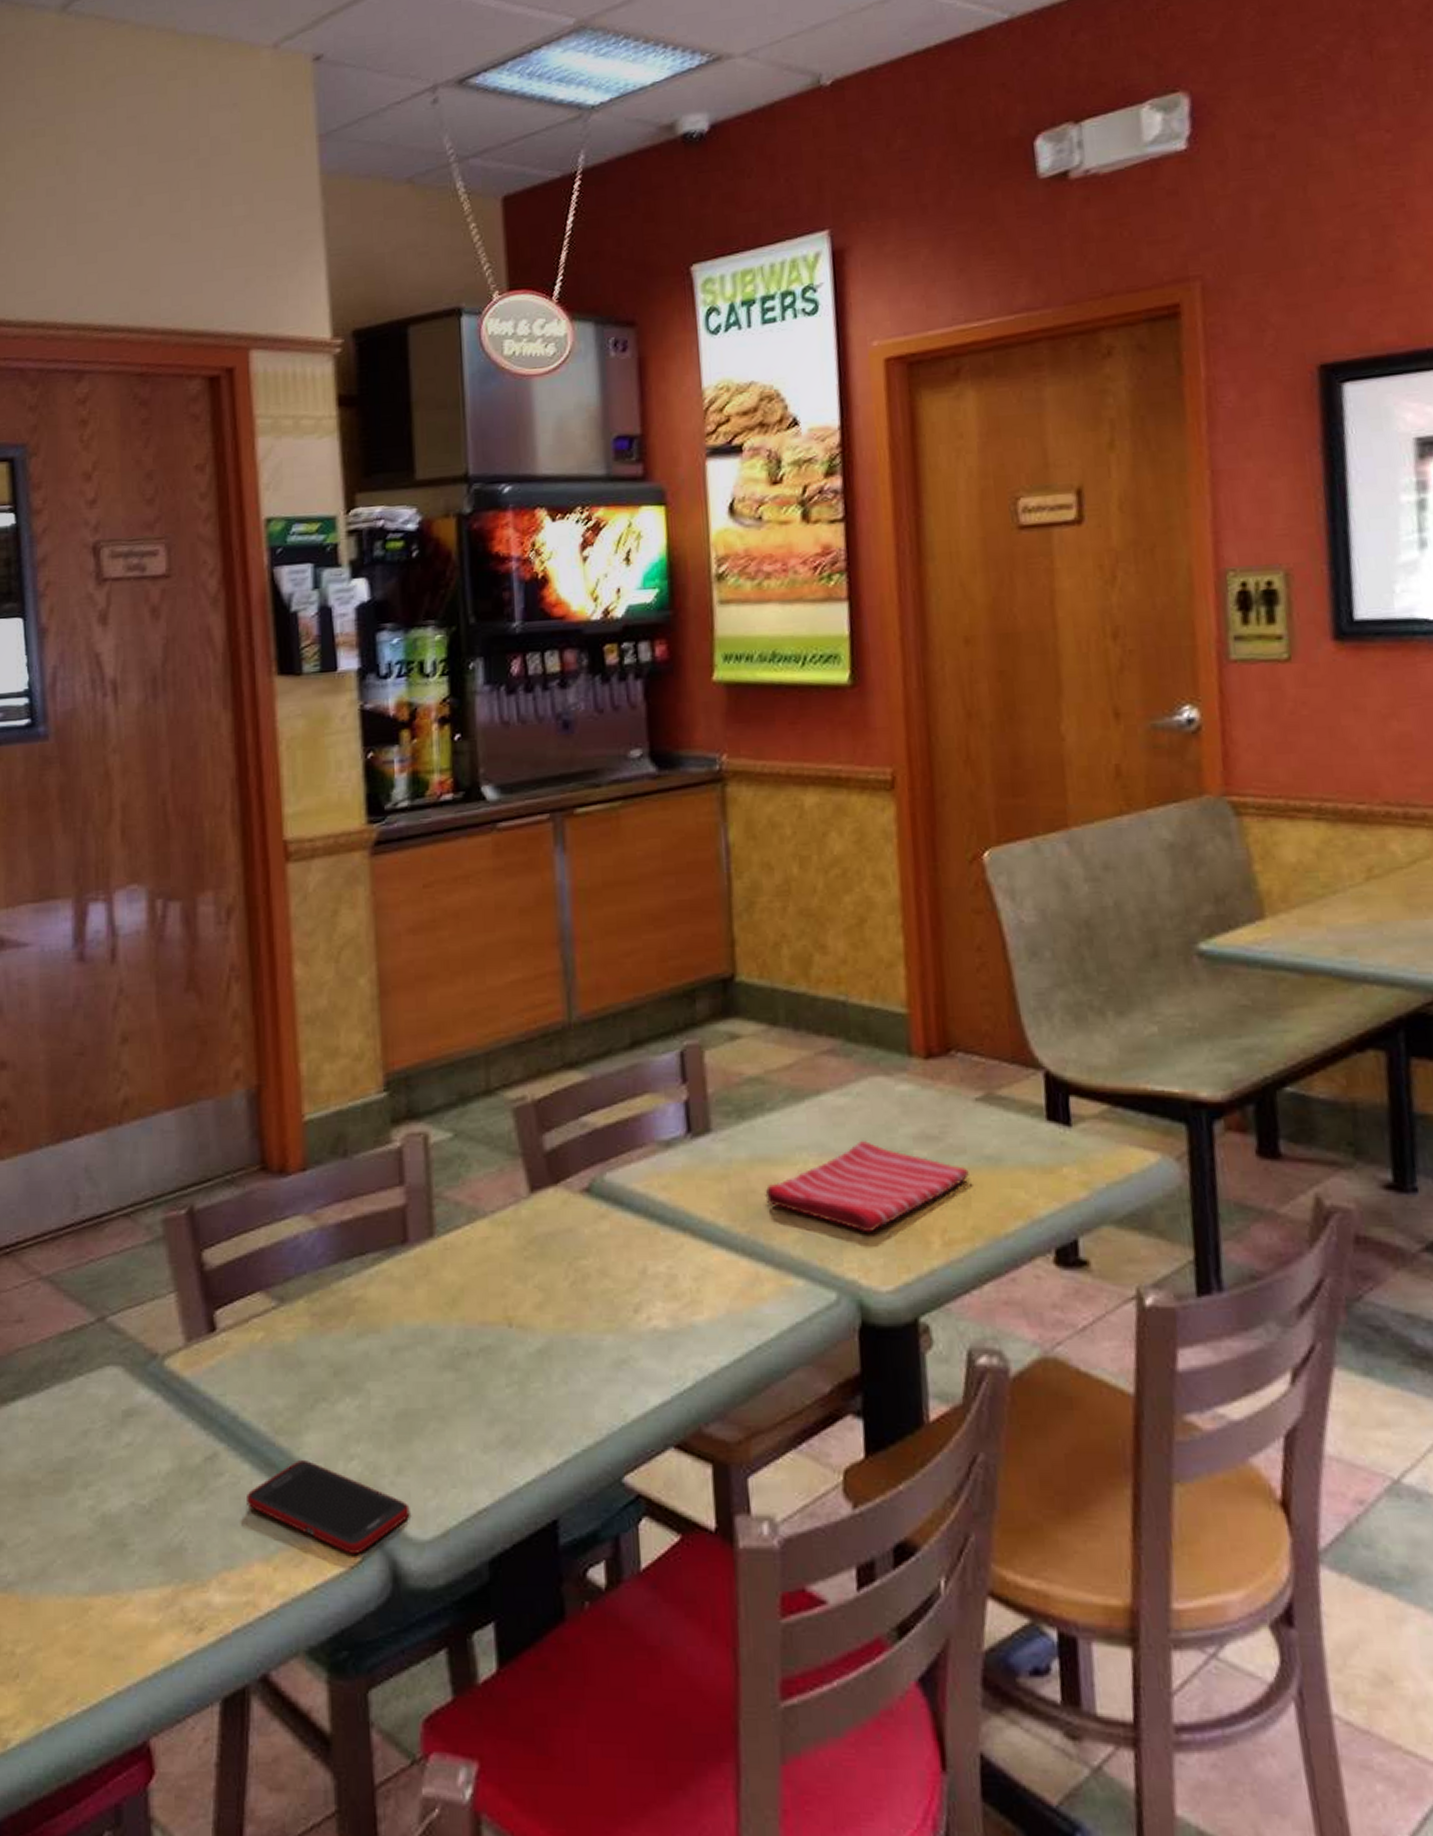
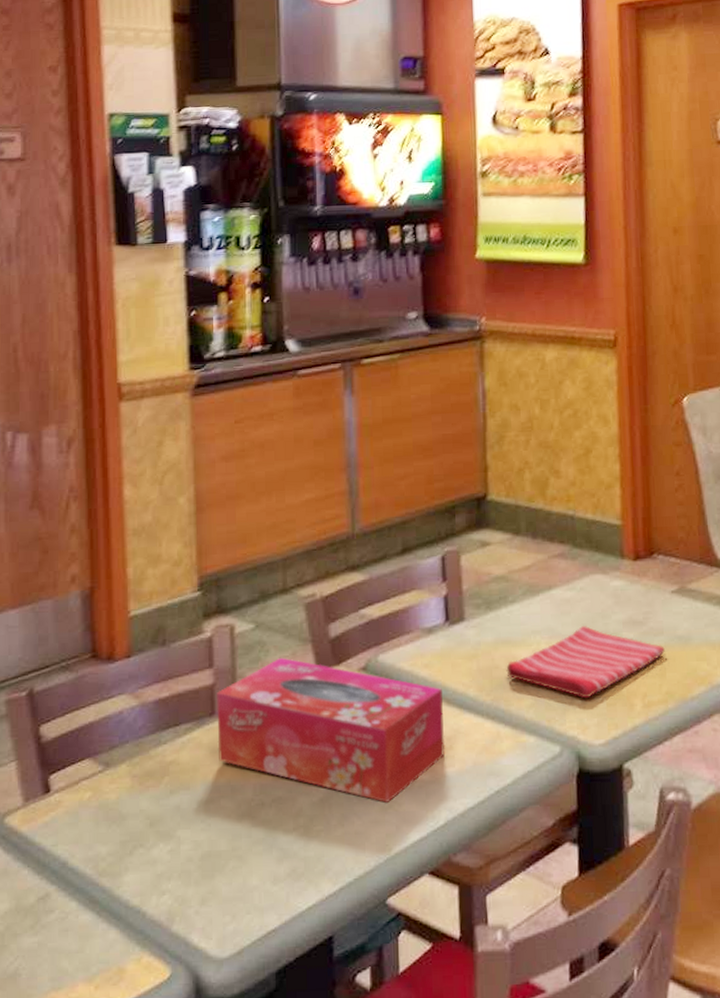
cell phone: present [247,1461,410,1554] -> none [73,897,211,972]
tissue box: none [409,1173,691,1356] -> present [216,657,446,803]

